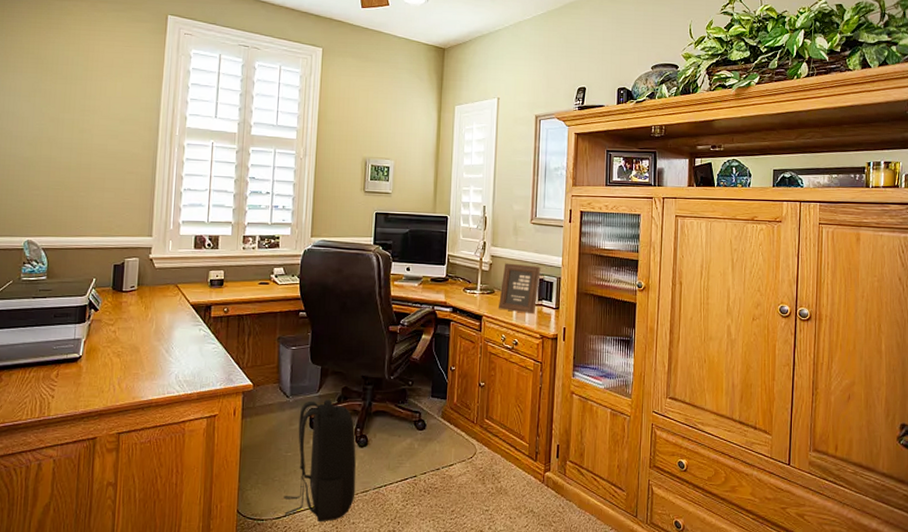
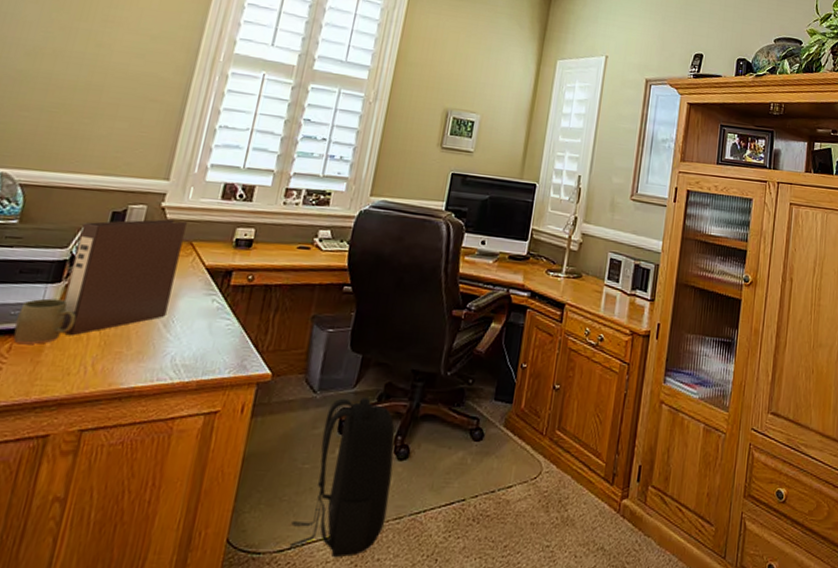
mug: none [57,335,101,371] -> present [13,298,77,345]
binder: none [89,267,171,362] -> present [60,218,187,335]
picture frame: present [499,263,541,315] -> none [585,243,638,306]

